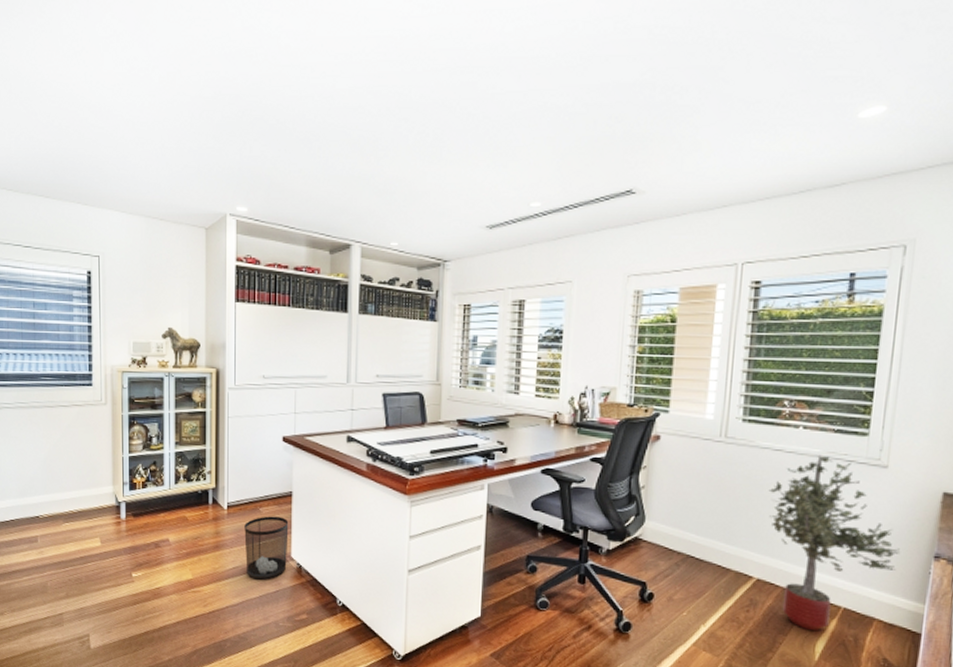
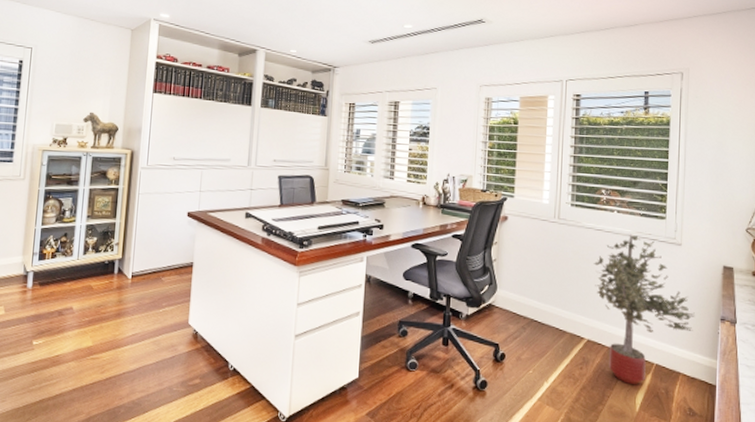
waste bin: present [244,516,289,580] -> none [145,285,188,346]

